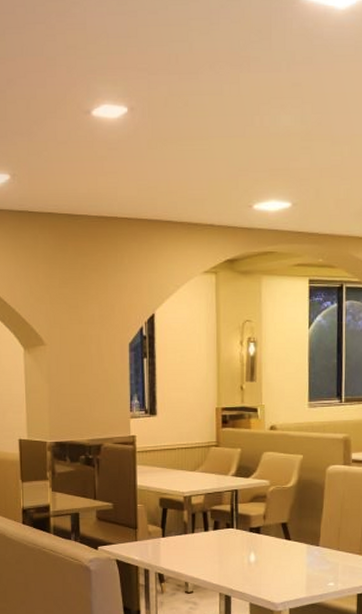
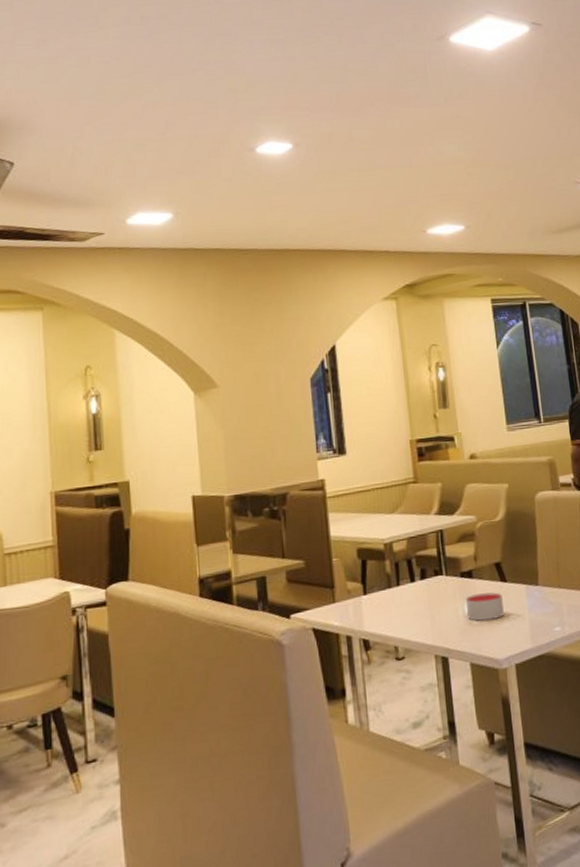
candle: none [251,547,285,570] -> present [465,592,504,621]

